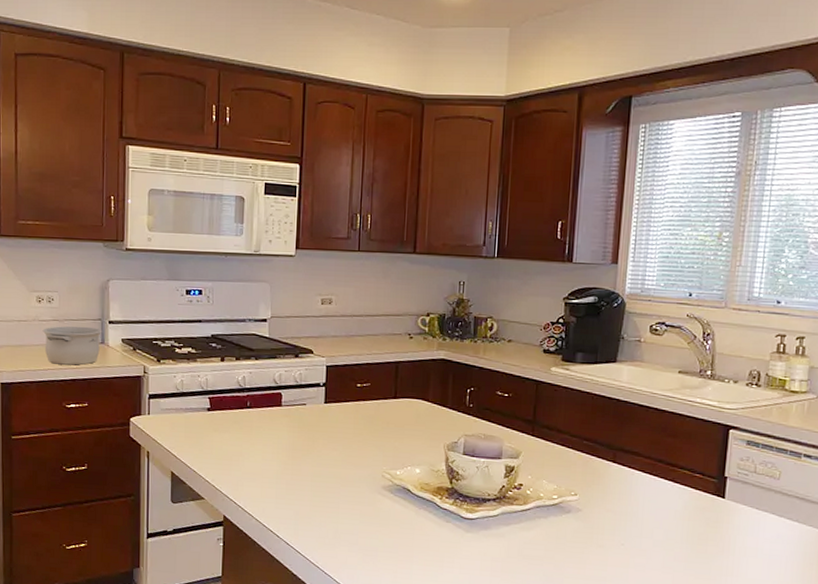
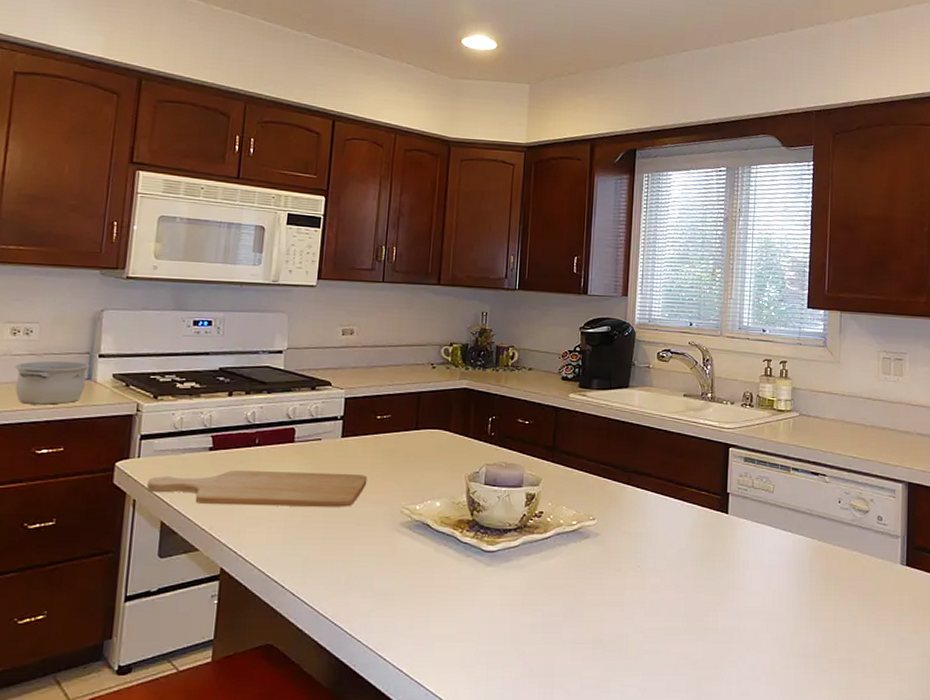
chopping board: none [158,429,350,469] -> present [147,469,368,507]

